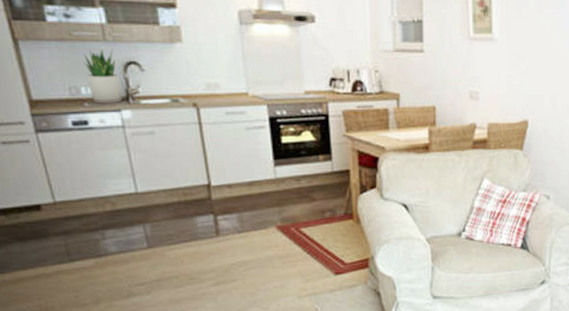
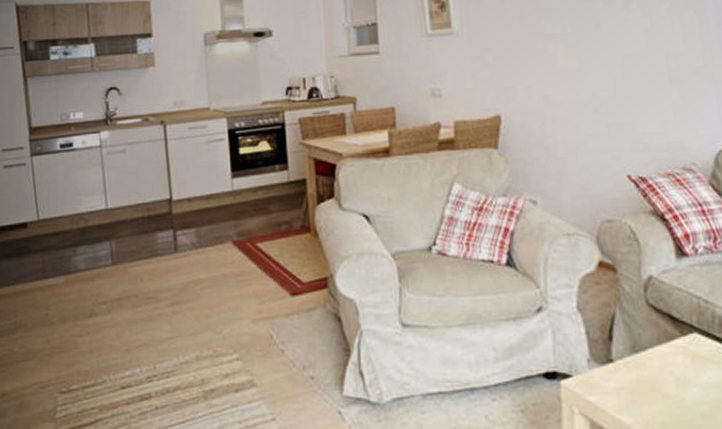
planter: present [83,49,123,104] -> none [74,78,102,127]

